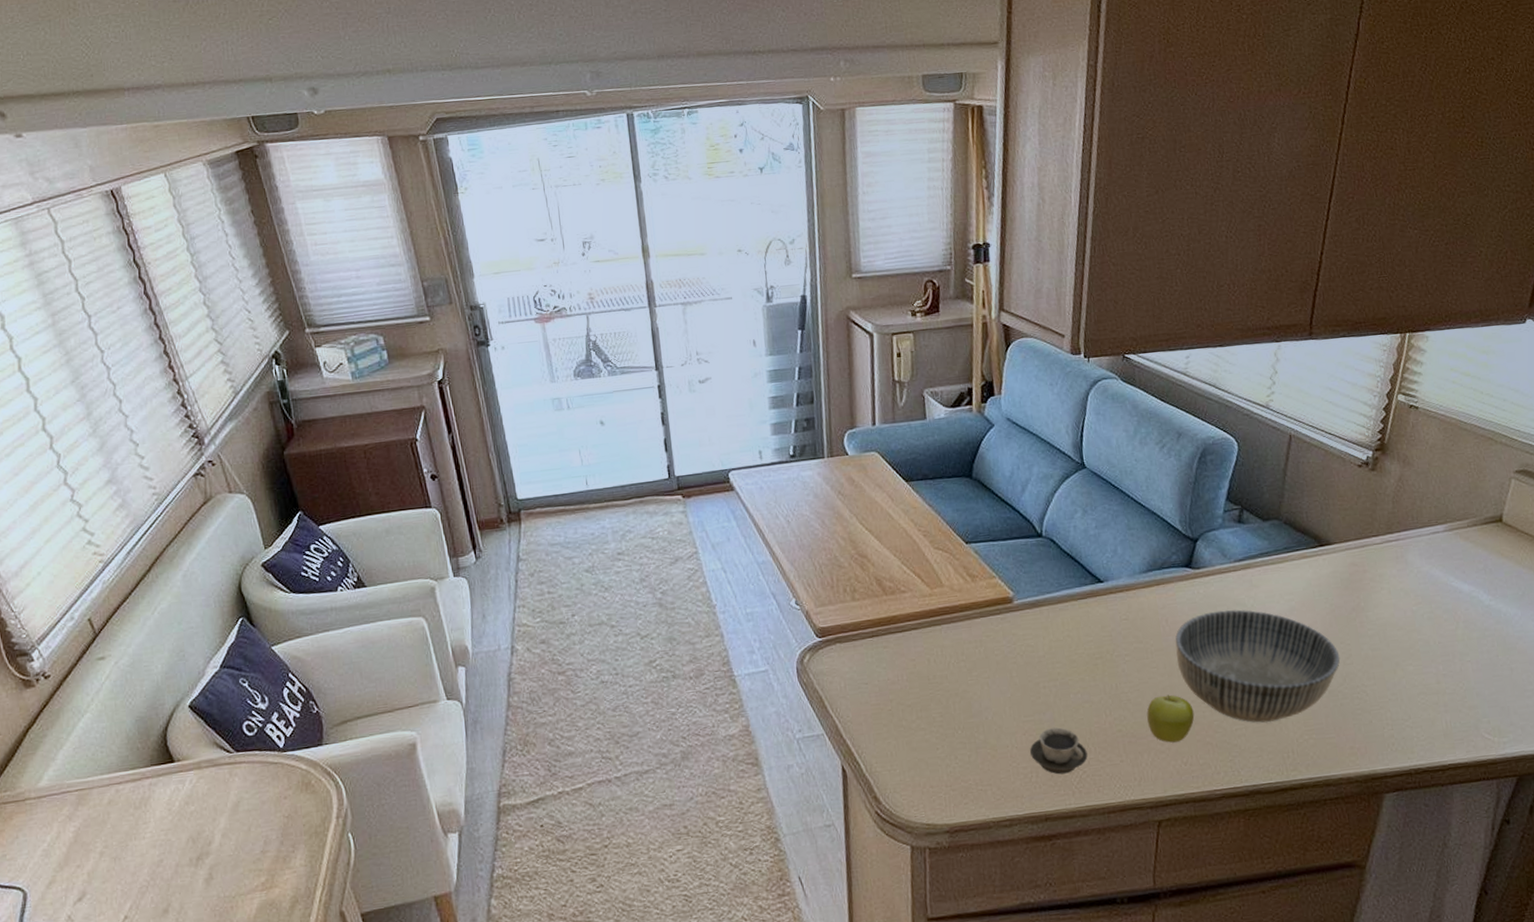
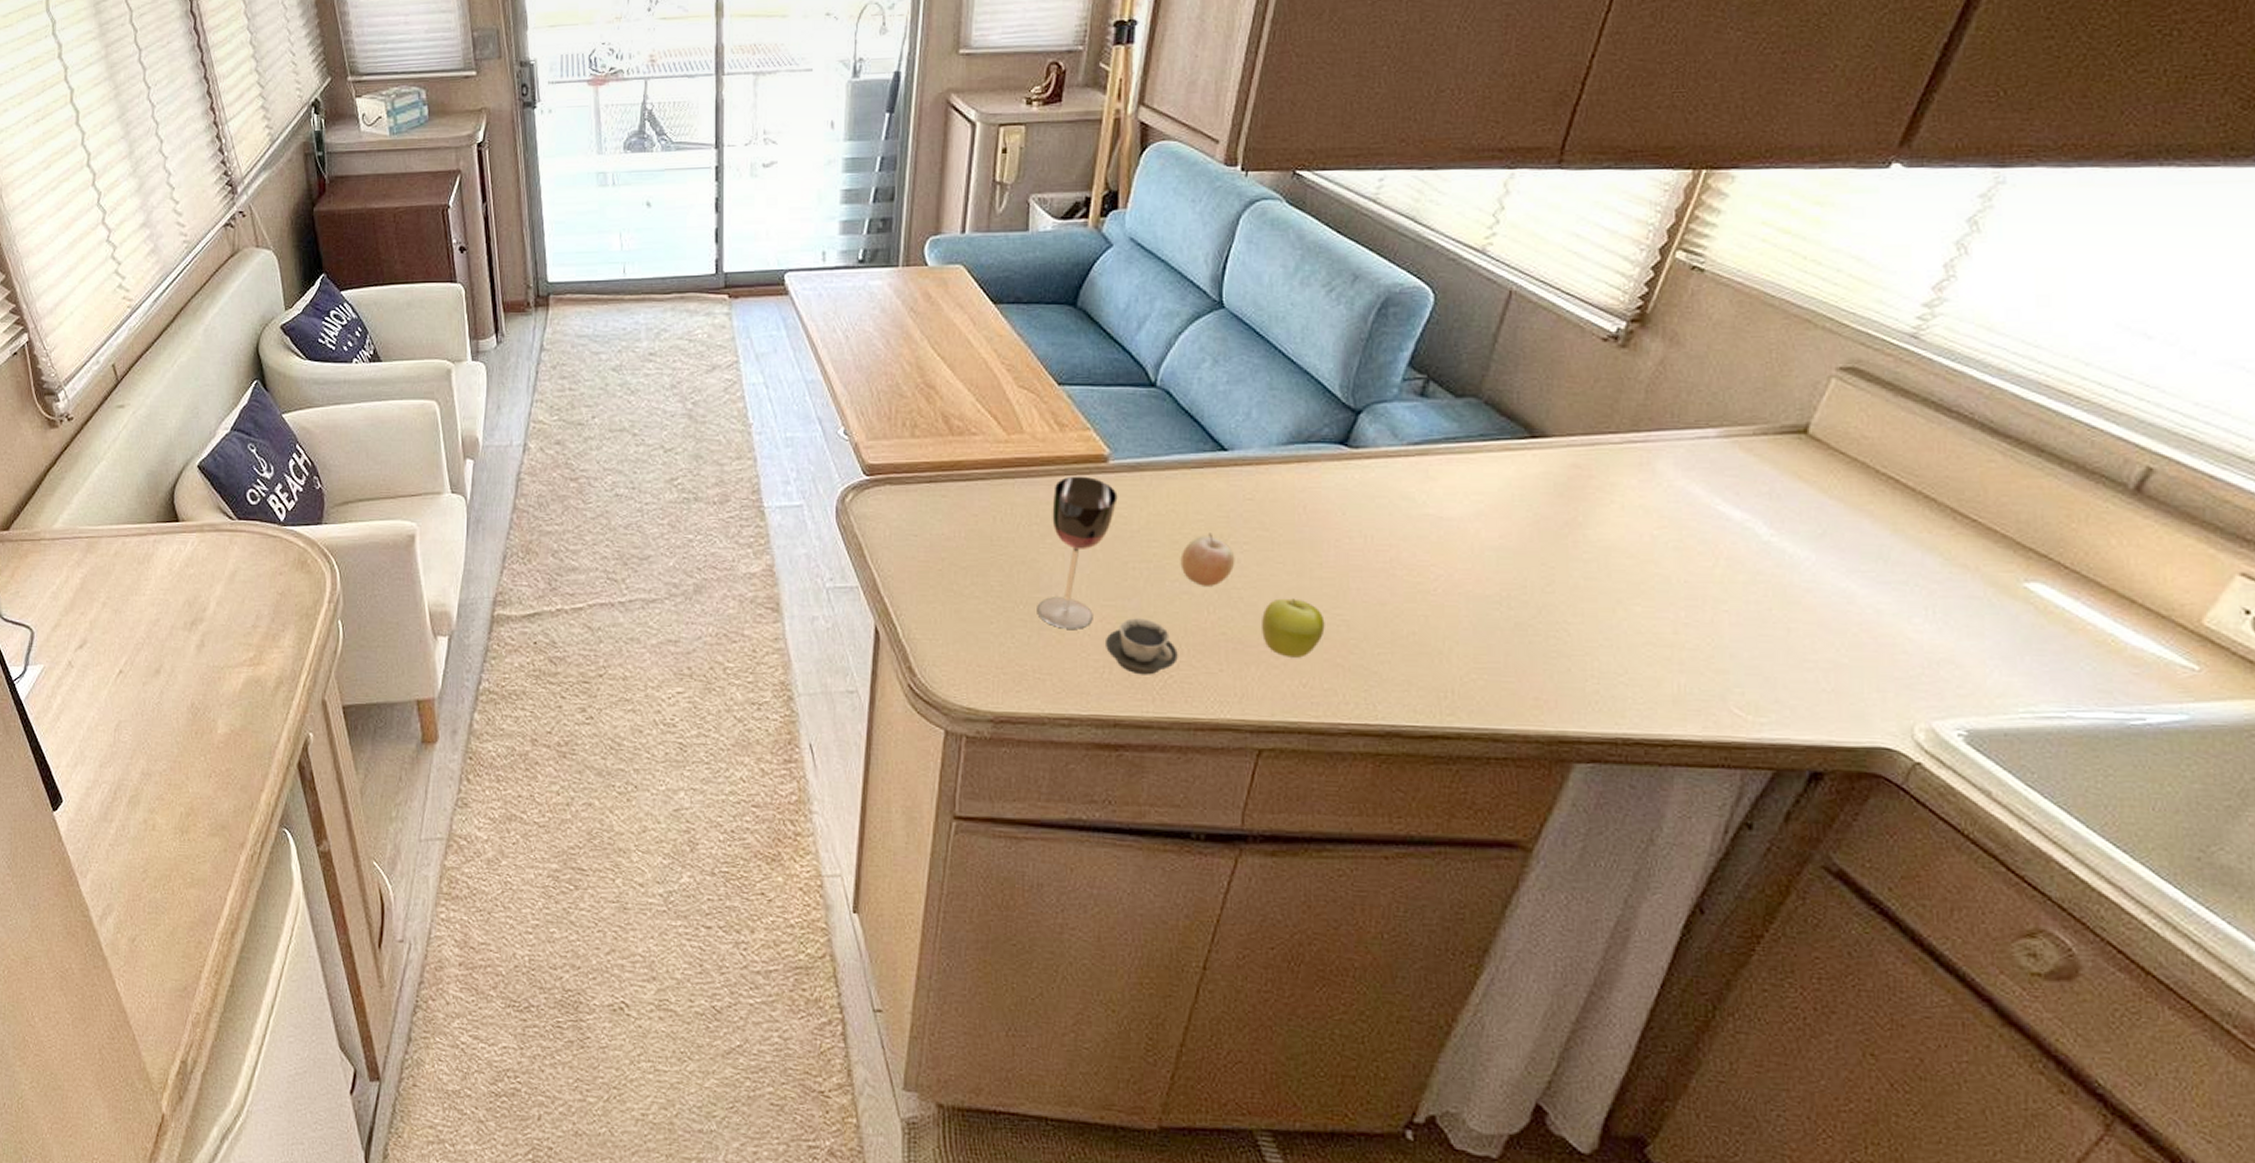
wineglass: none [972,616,1025,745] -> present [1037,476,1118,629]
fruit: none [1079,650,1121,695] -> present [1180,533,1235,586]
bowl: present [1175,609,1340,723] -> none [1311,503,1538,652]

